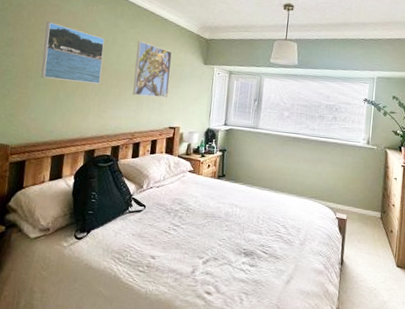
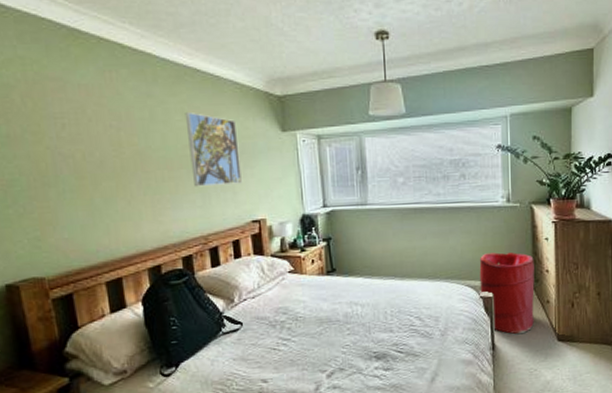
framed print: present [41,22,105,84] -> none [50,104,147,183]
laundry hamper: none [336,182,384,255] -> present [479,252,535,334]

